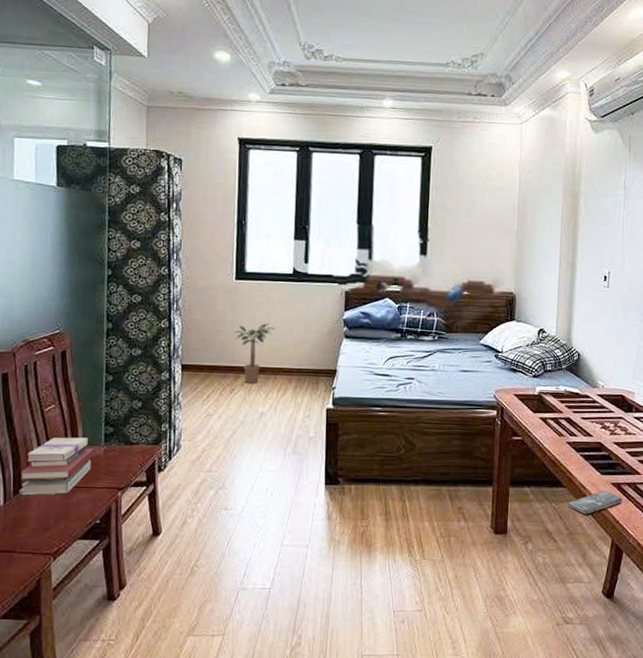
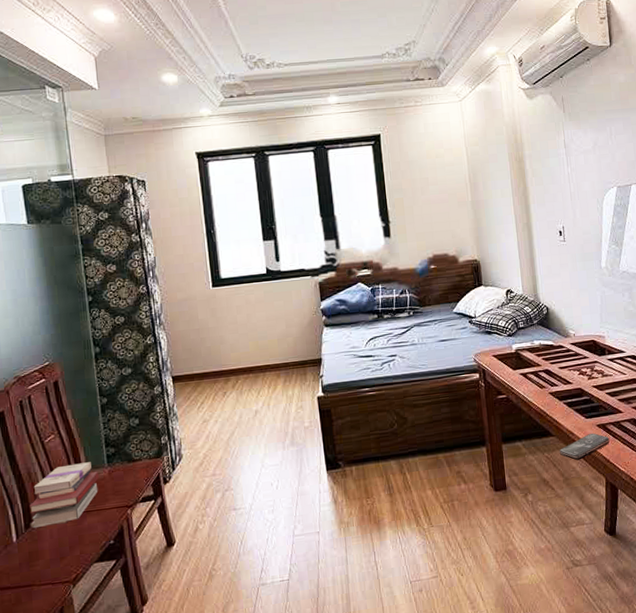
potted plant: present [233,323,275,383] -> none [217,324,257,385]

